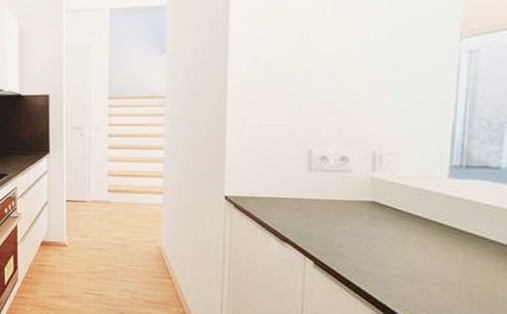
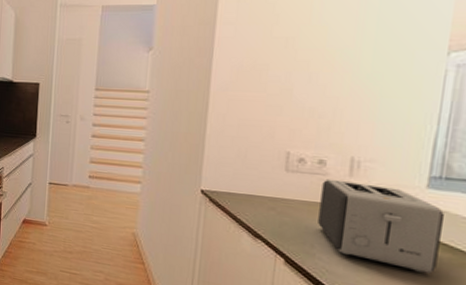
toaster: none [344,175,468,264] -> present [318,179,445,274]

